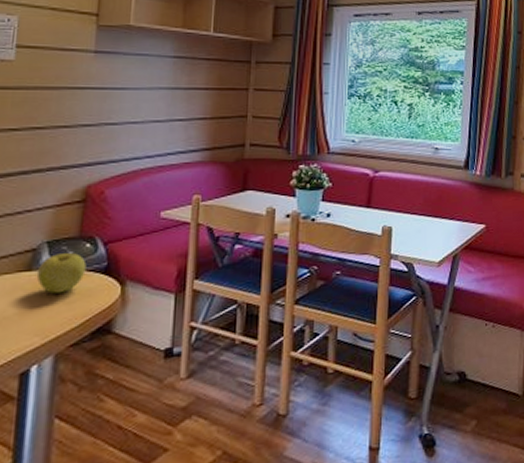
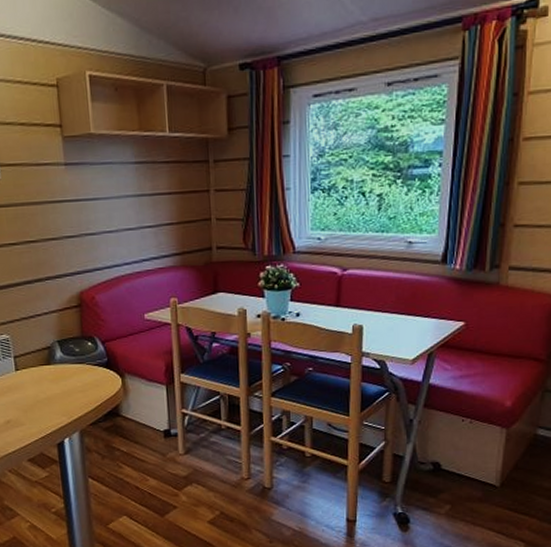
apple: present [36,253,87,294] -> none [54,350,92,383]

